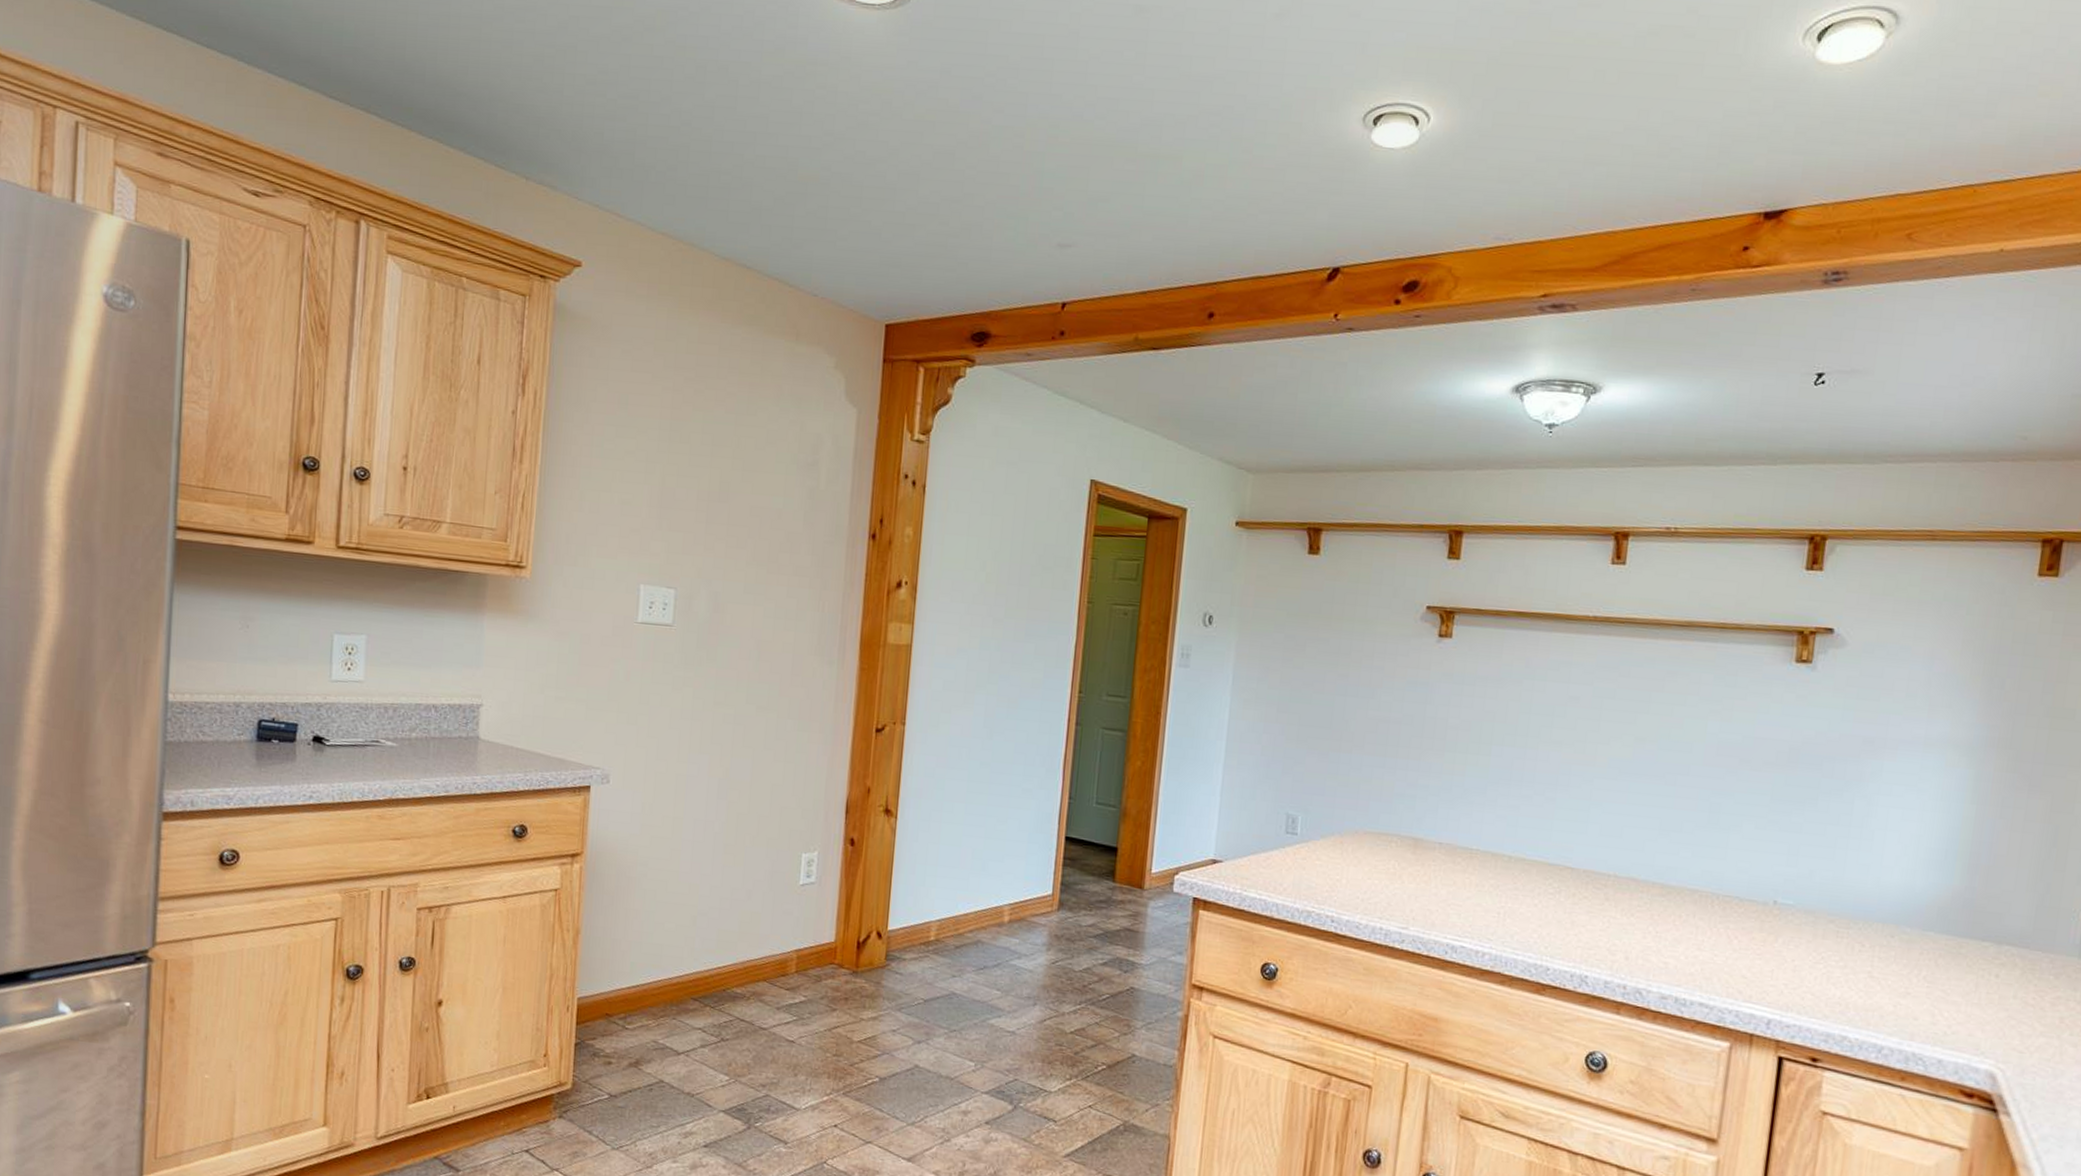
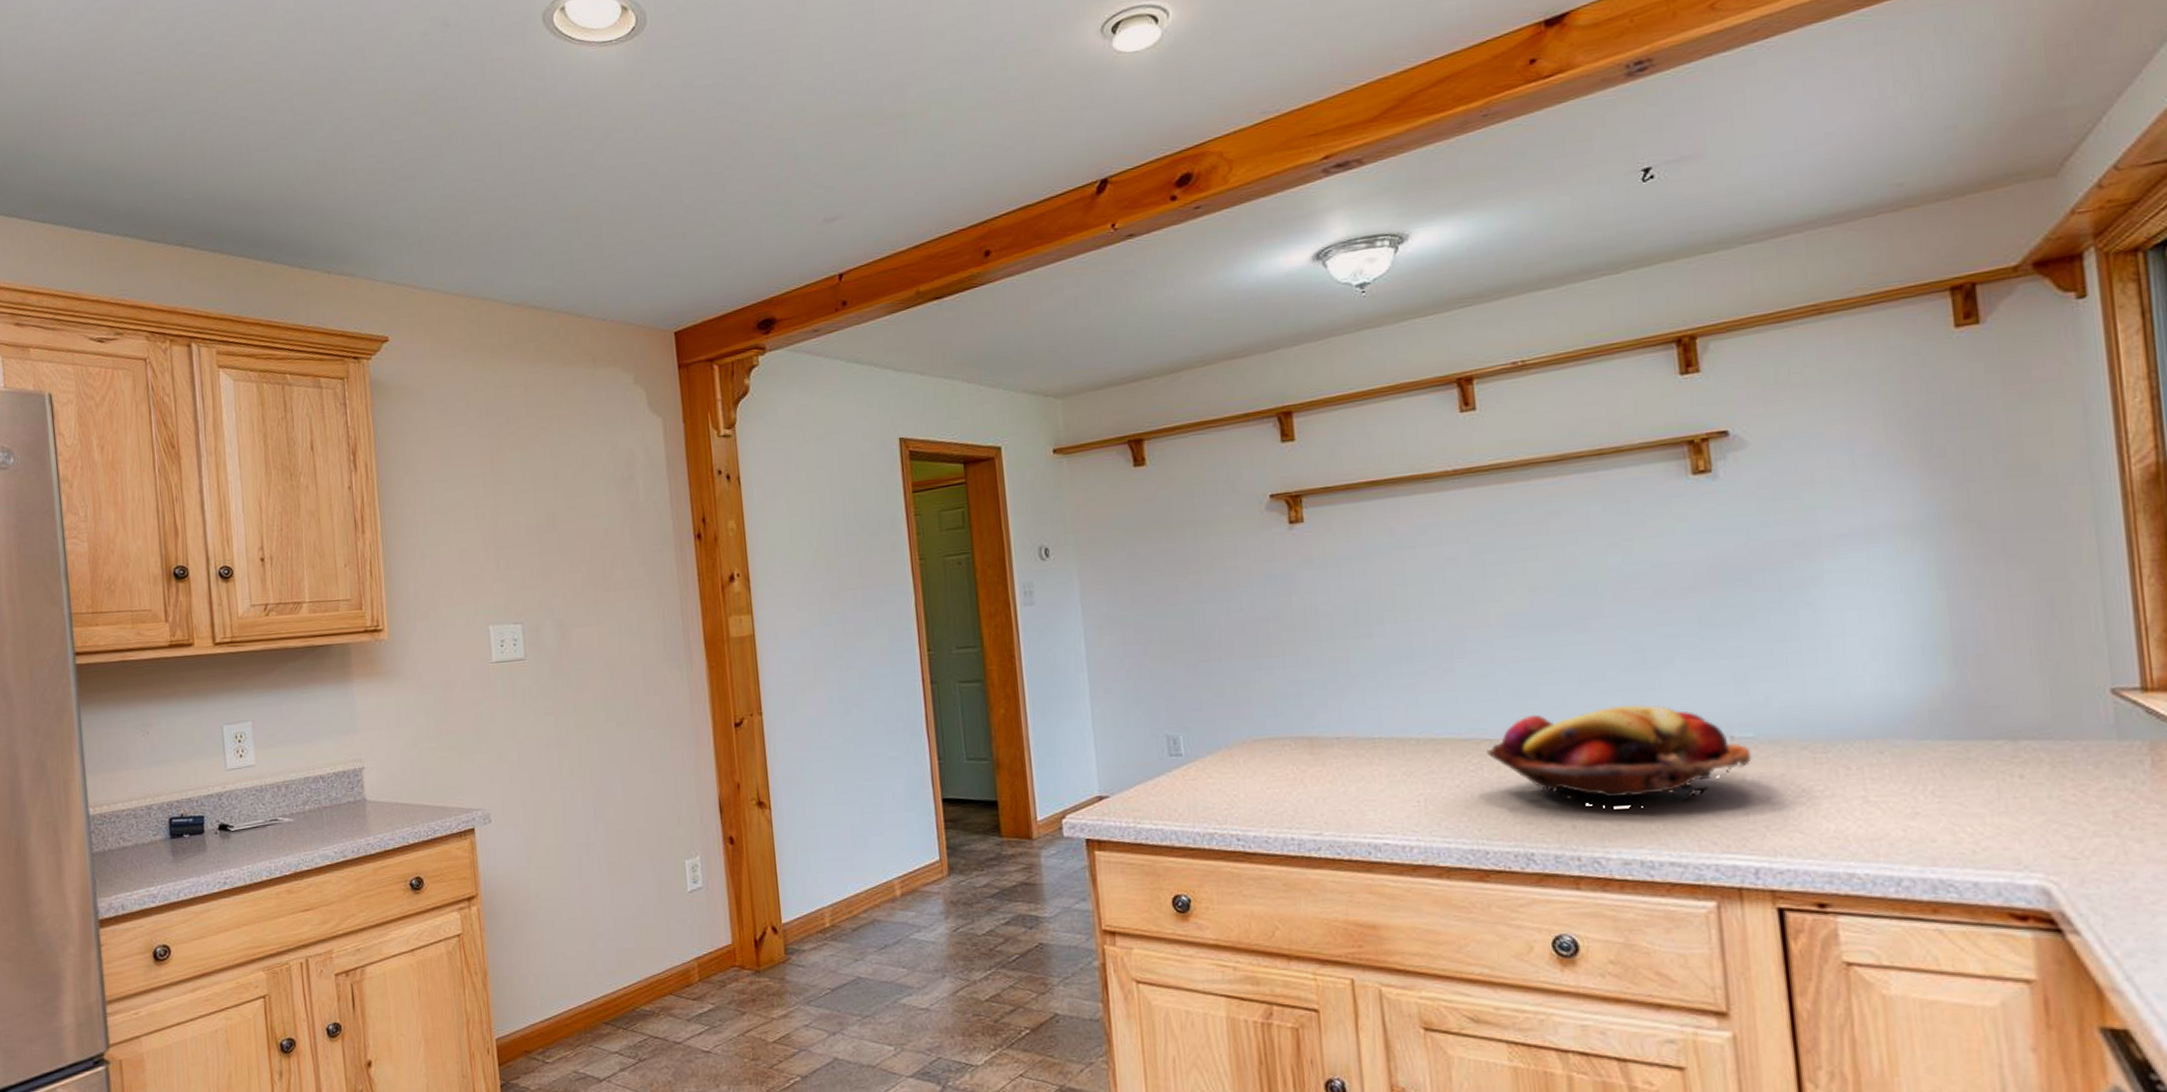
fruit basket: none [1567,852,1788,950] -> present [1487,704,1752,808]

